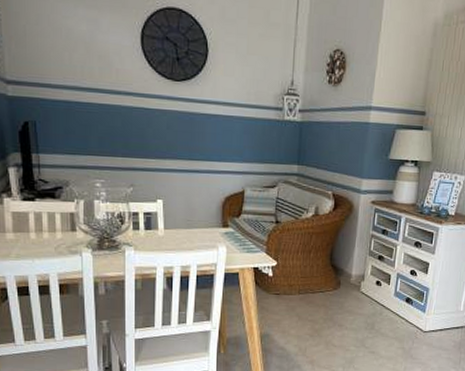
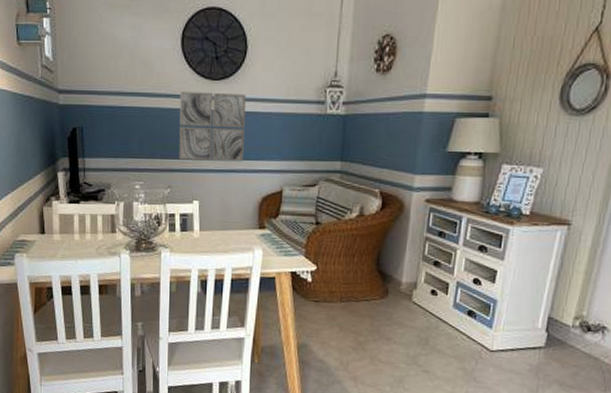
wall art: none [140,89,208,163] -> present [179,90,246,162]

